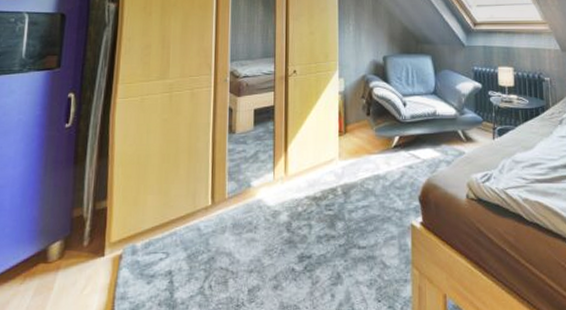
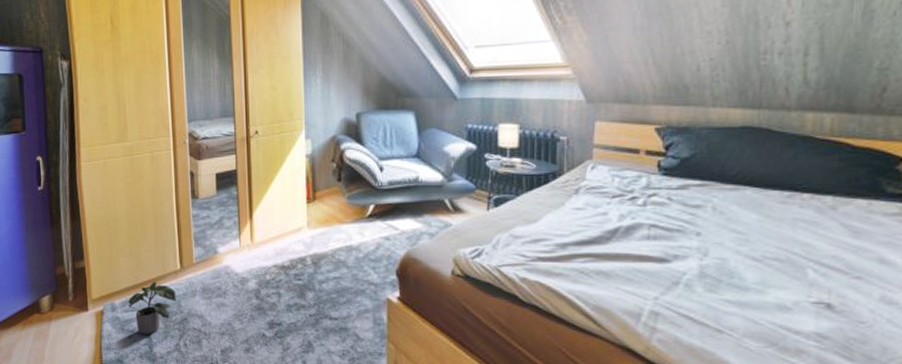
potted plant: none [151,218,205,279] -> present [128,280,176,335]

